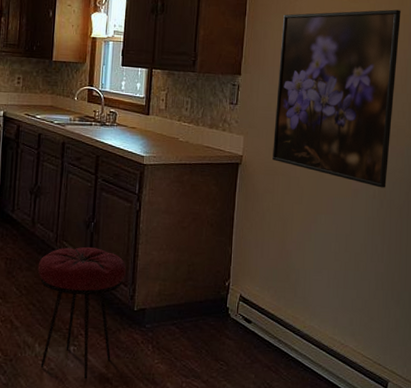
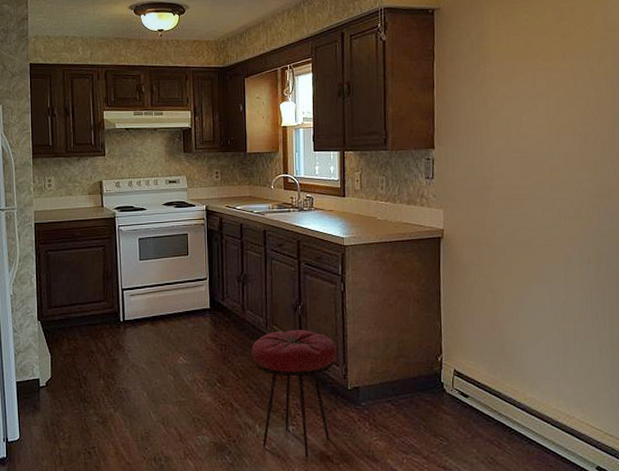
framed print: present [272,9,401,188] -> none [473,64,602,252]

